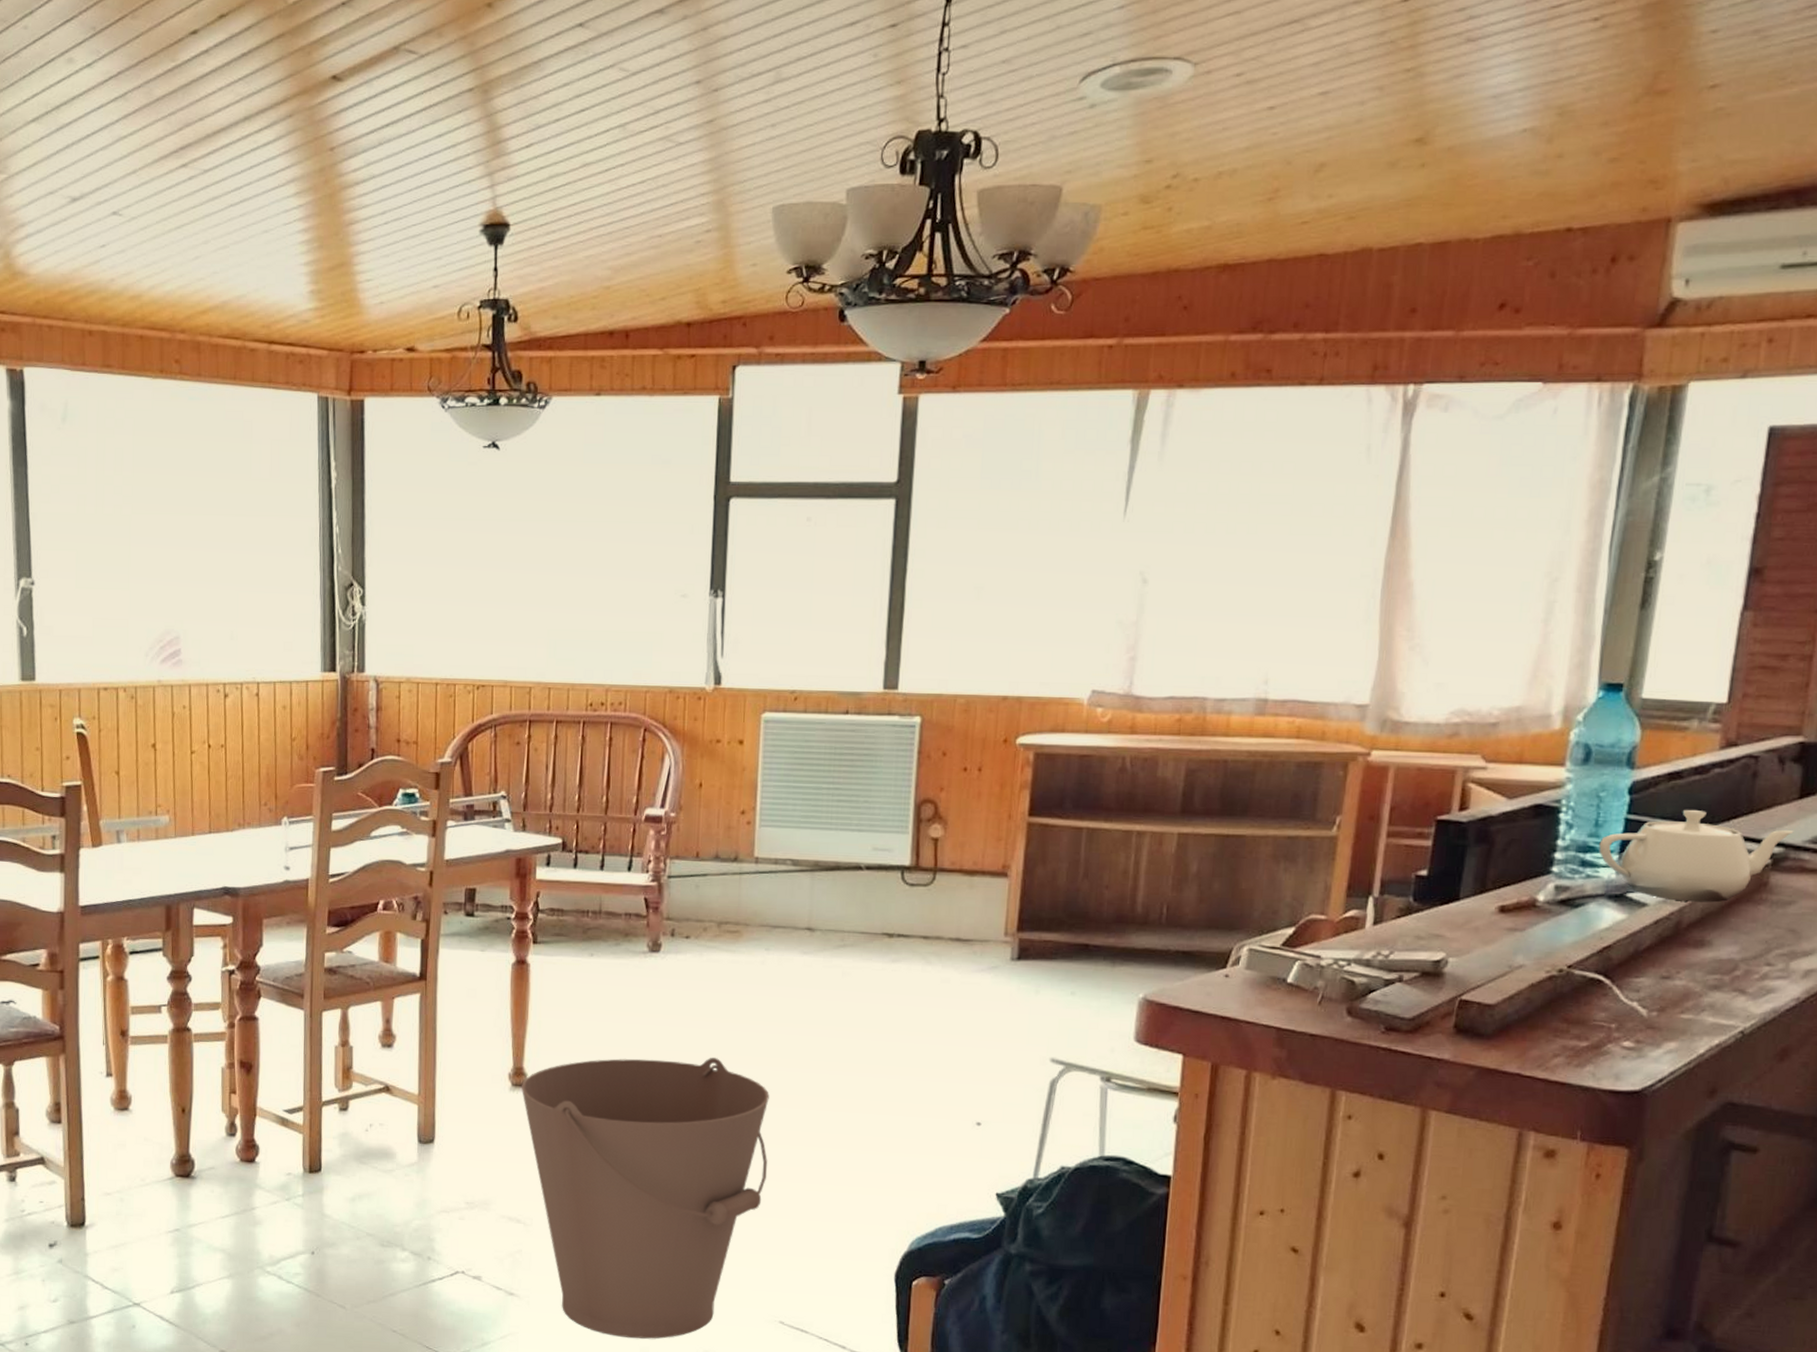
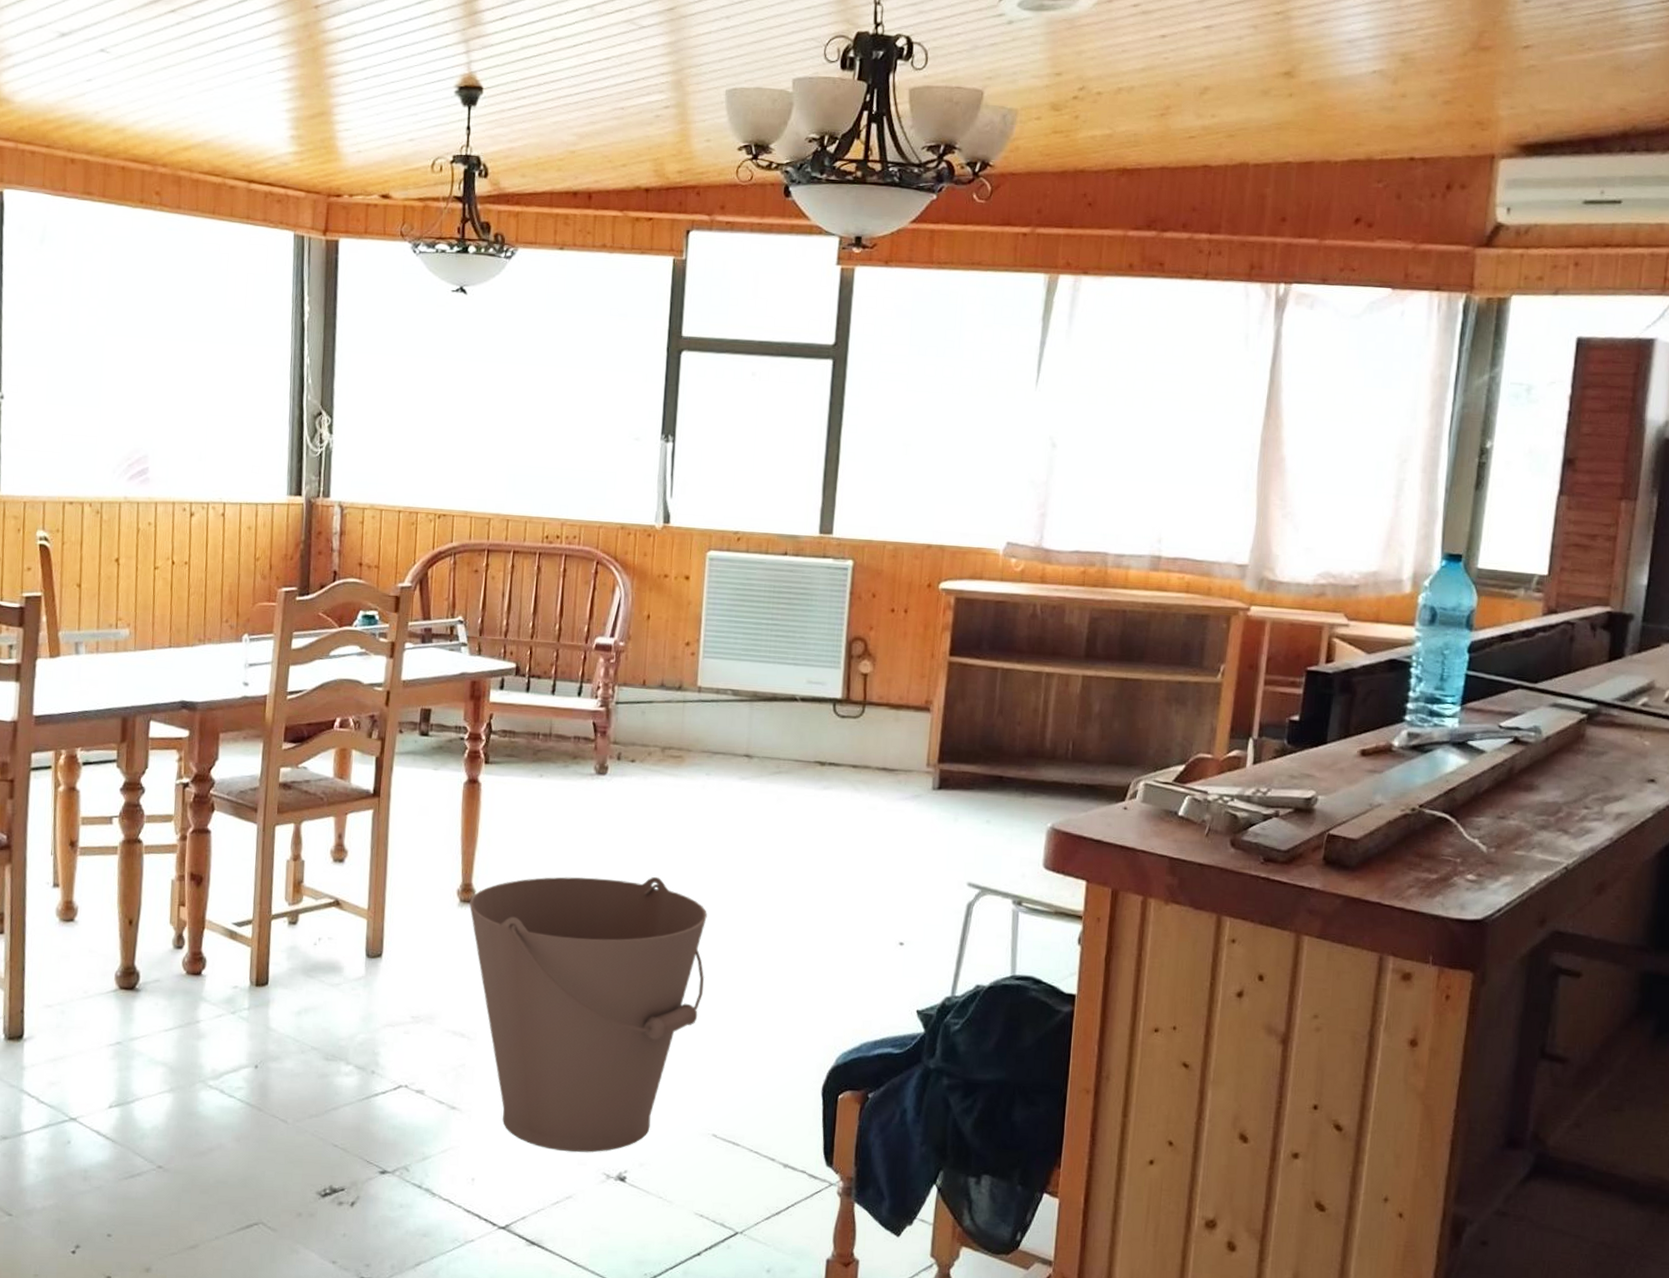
teapot: present [1599,809,1794,903] -> none [1444,667,1605,752]

